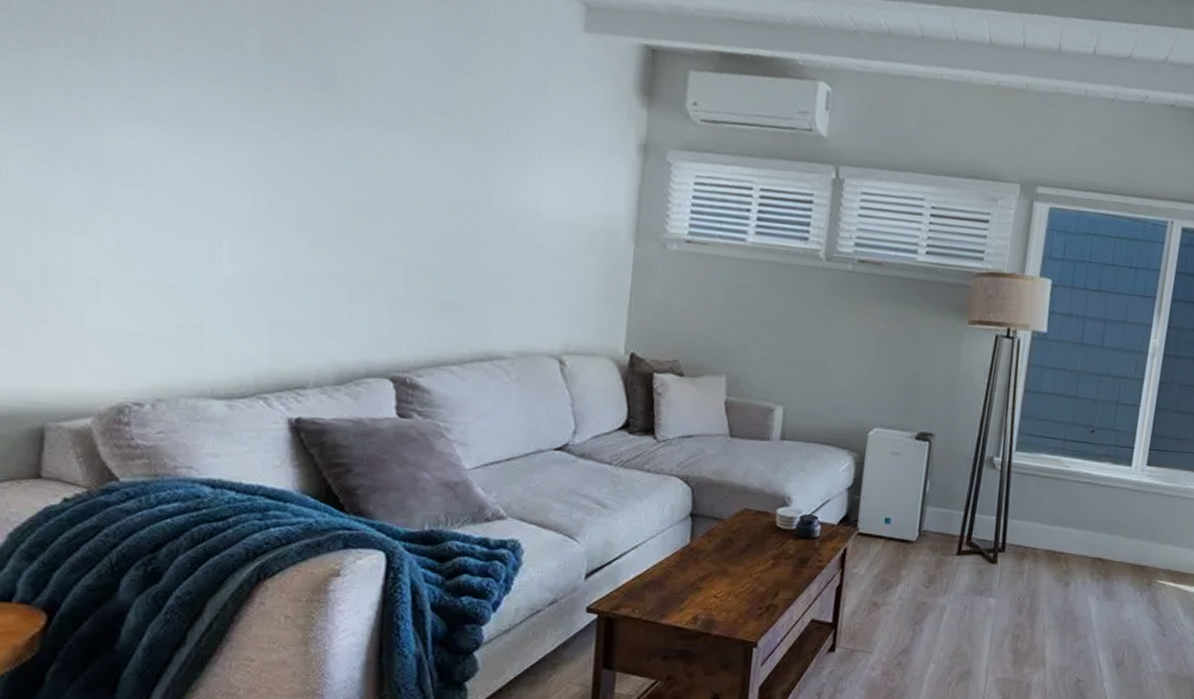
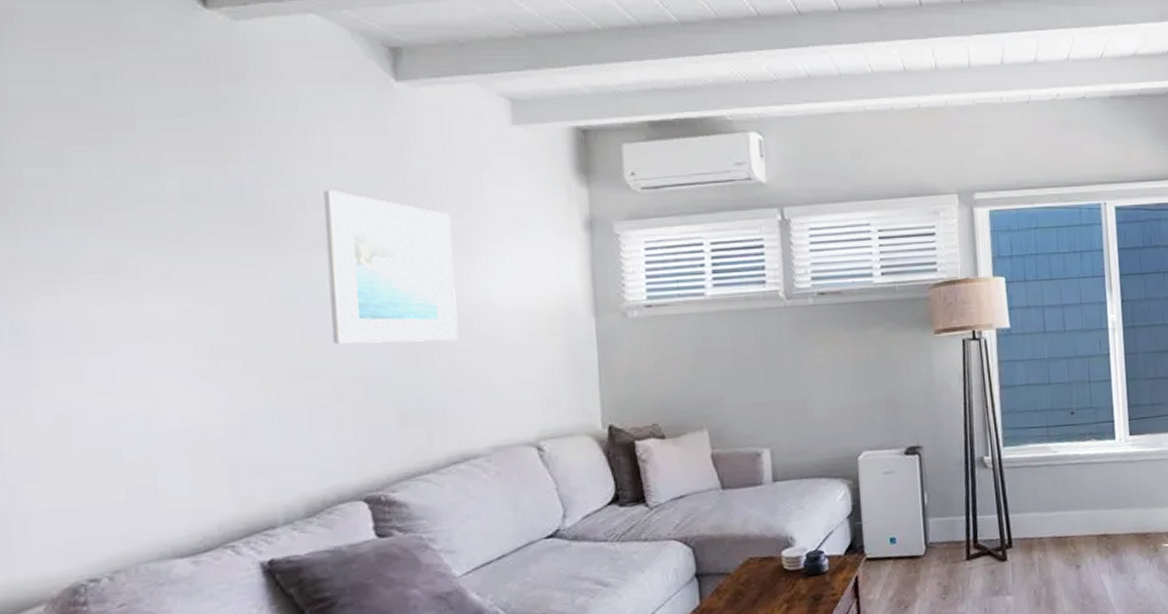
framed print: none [381,66,511,241] -> present [323,189,459,344]

